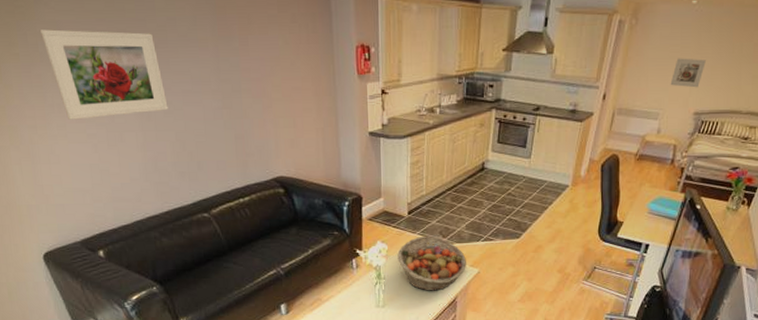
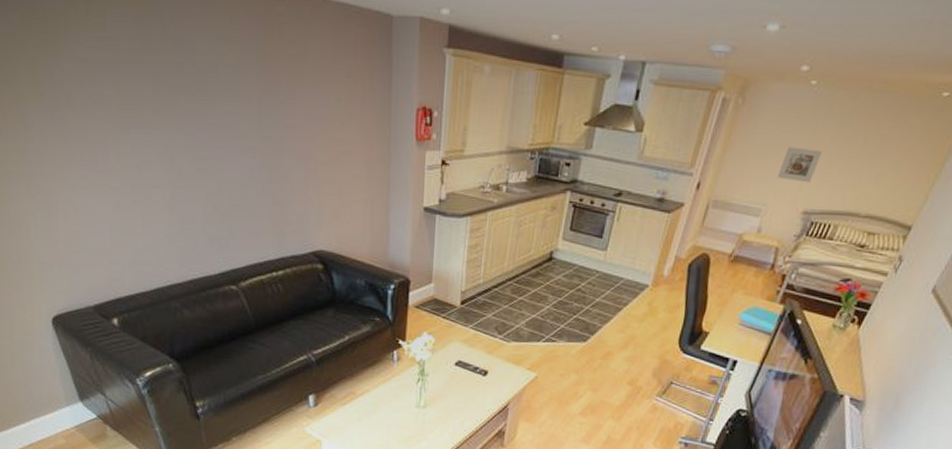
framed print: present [40,29,168,120] -> none [68,67,201,170]
fruit basket: present [397,235,466,291] -> none [445,330,523,395]

